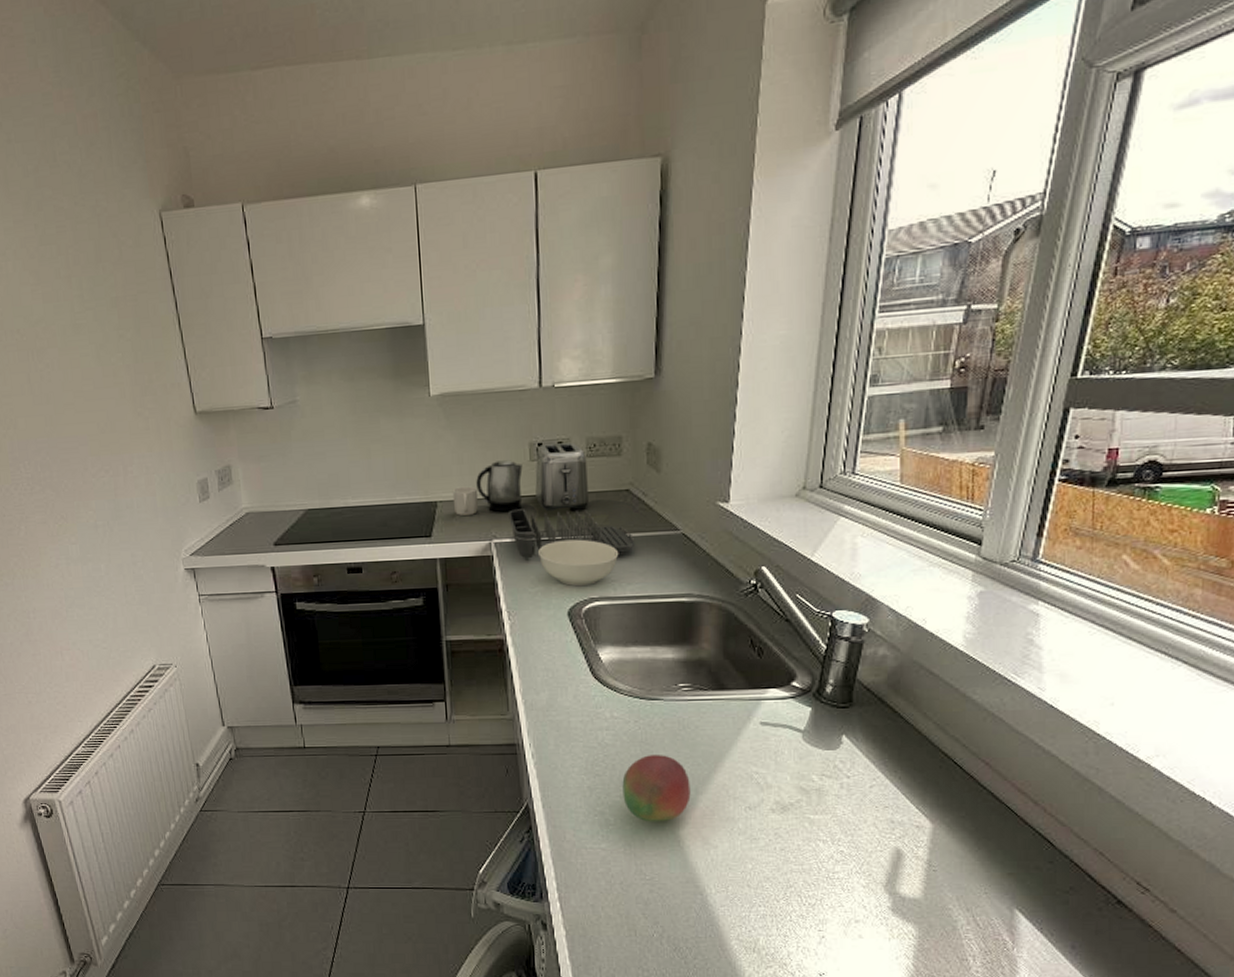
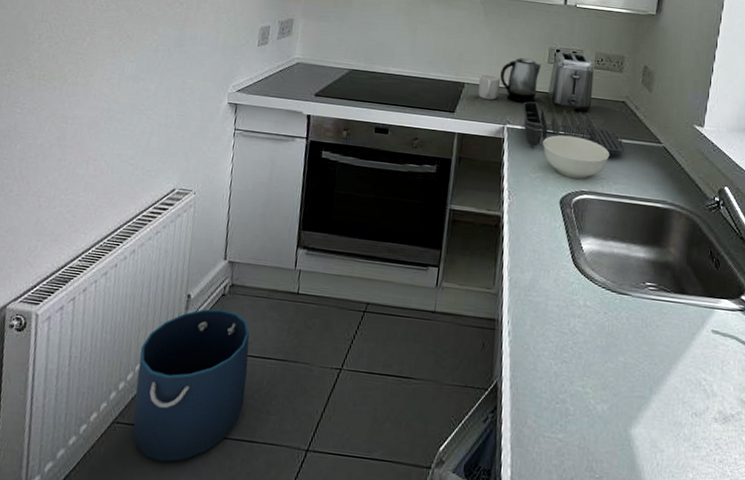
bucket: none [165,773,276,913] -> present [133,308,250,463]
fruit: present [622,755,691,822] -> none [584,348,646,418]

